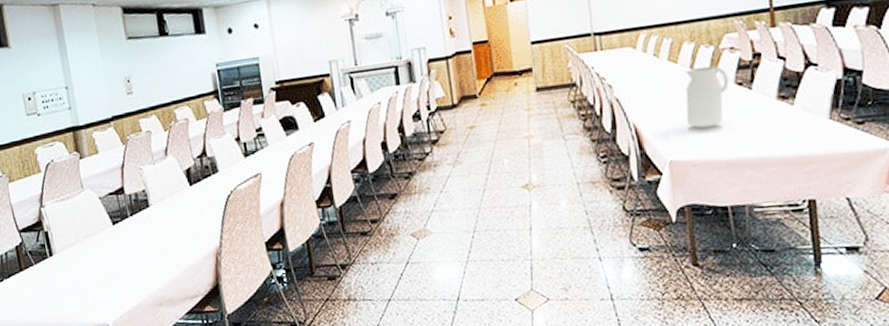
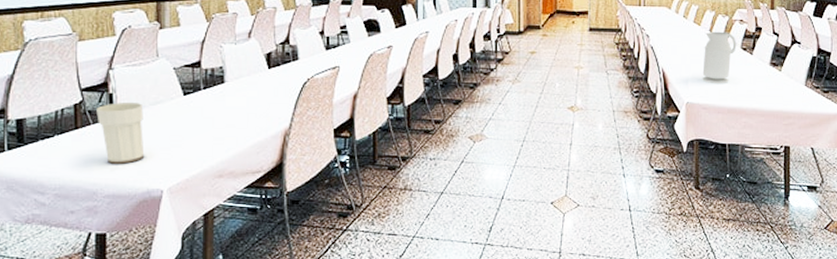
cup: none [36,237,87,303] -> present [96,102,145,164]

